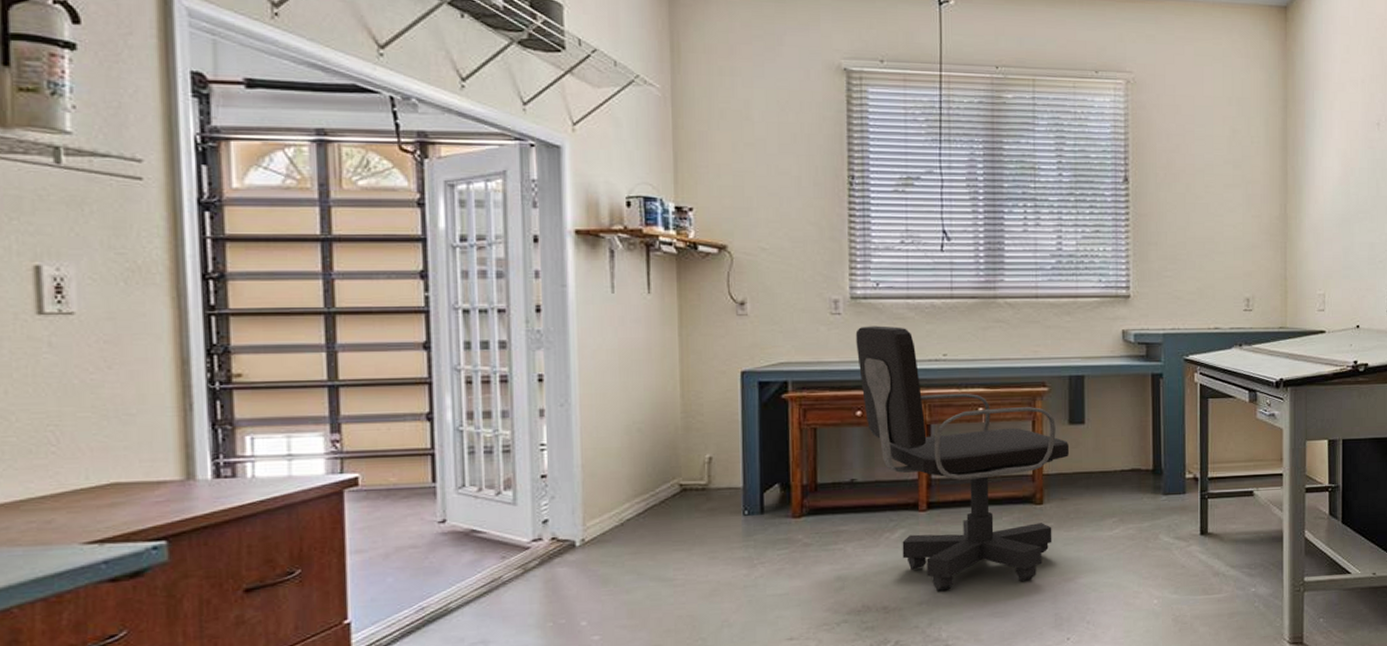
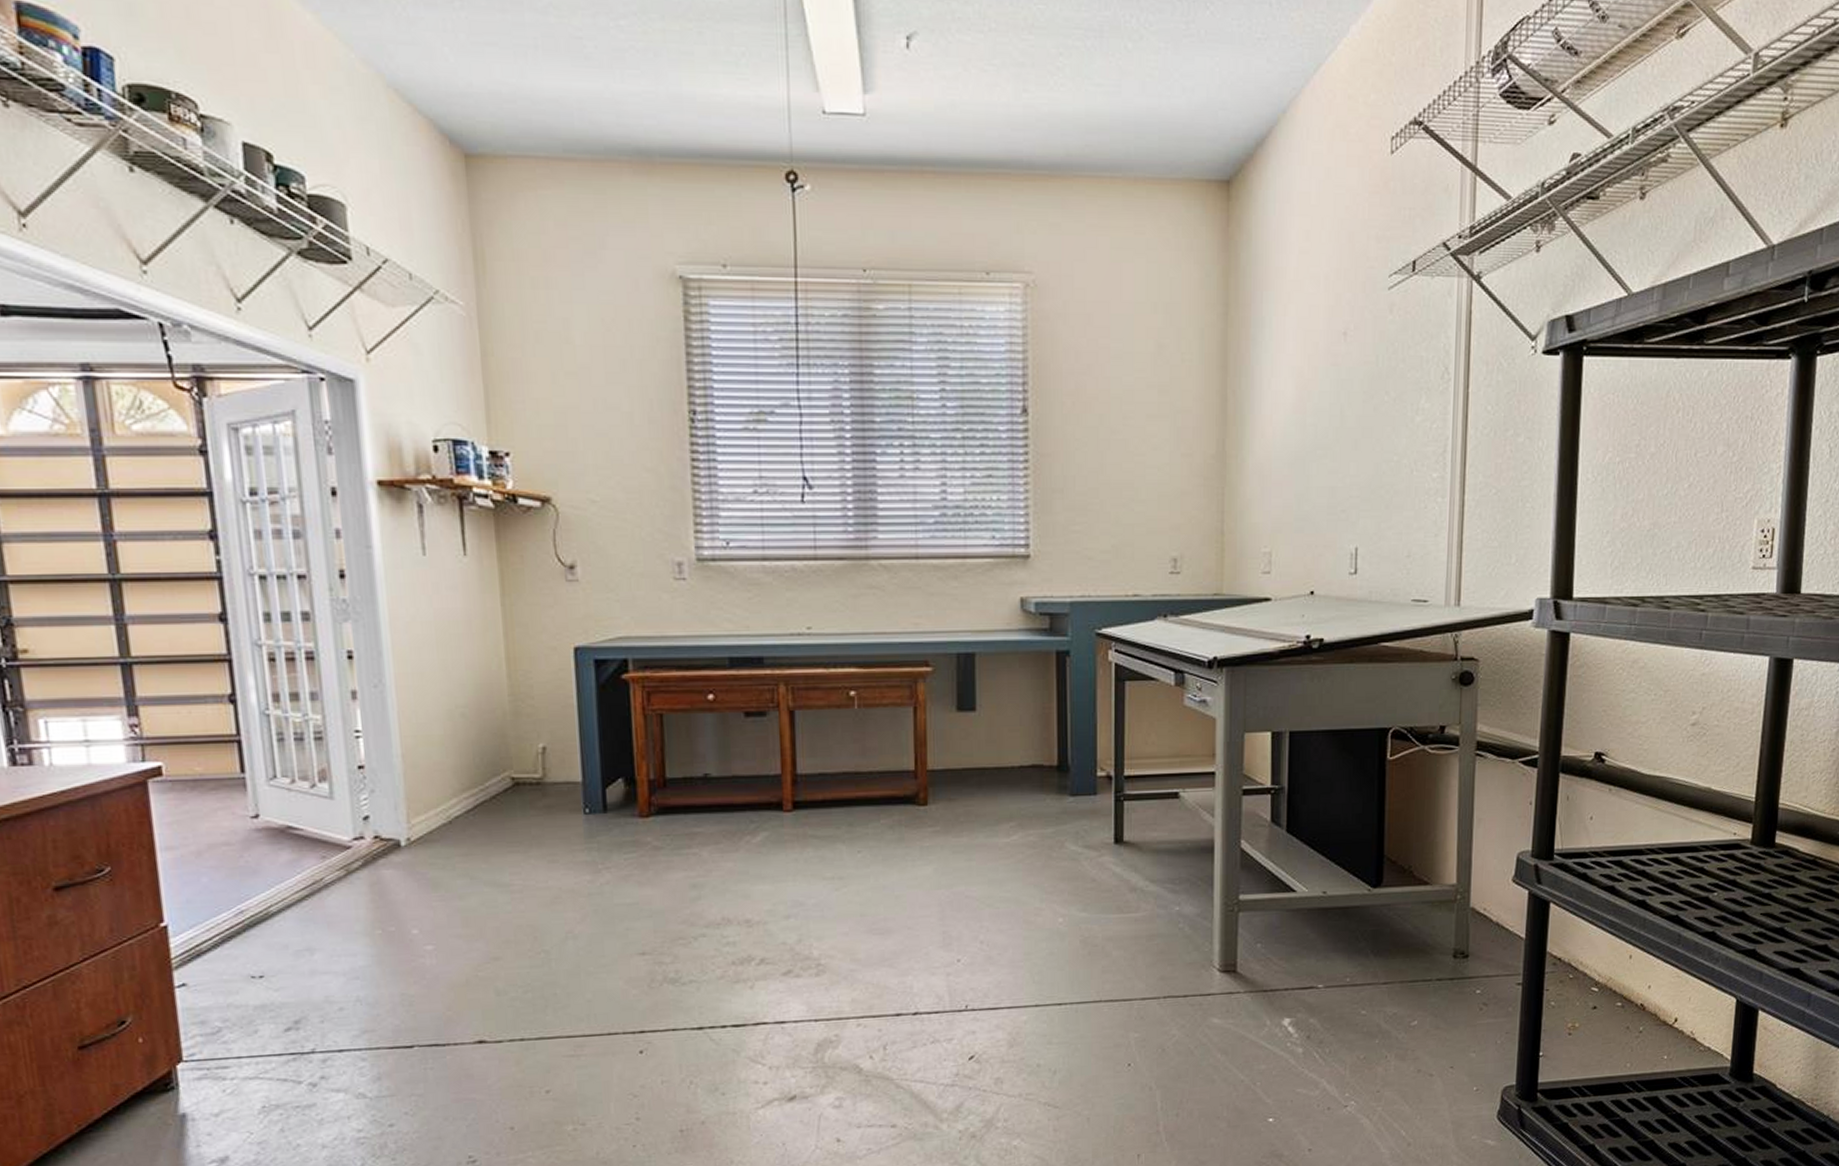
office chair: present [855,325,1070,592] -> none [704,593,958,905]

